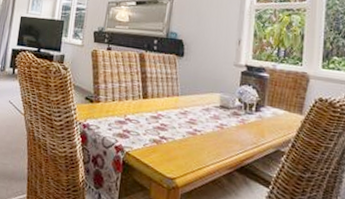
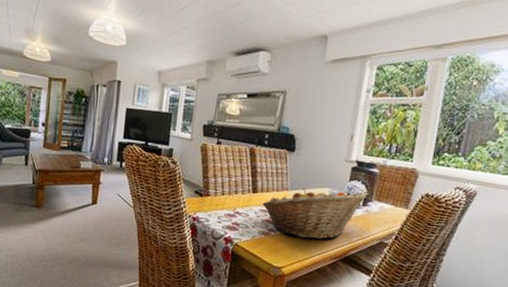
fruit basket: none [153,93,259,148] -> present [262,188,367,240]

